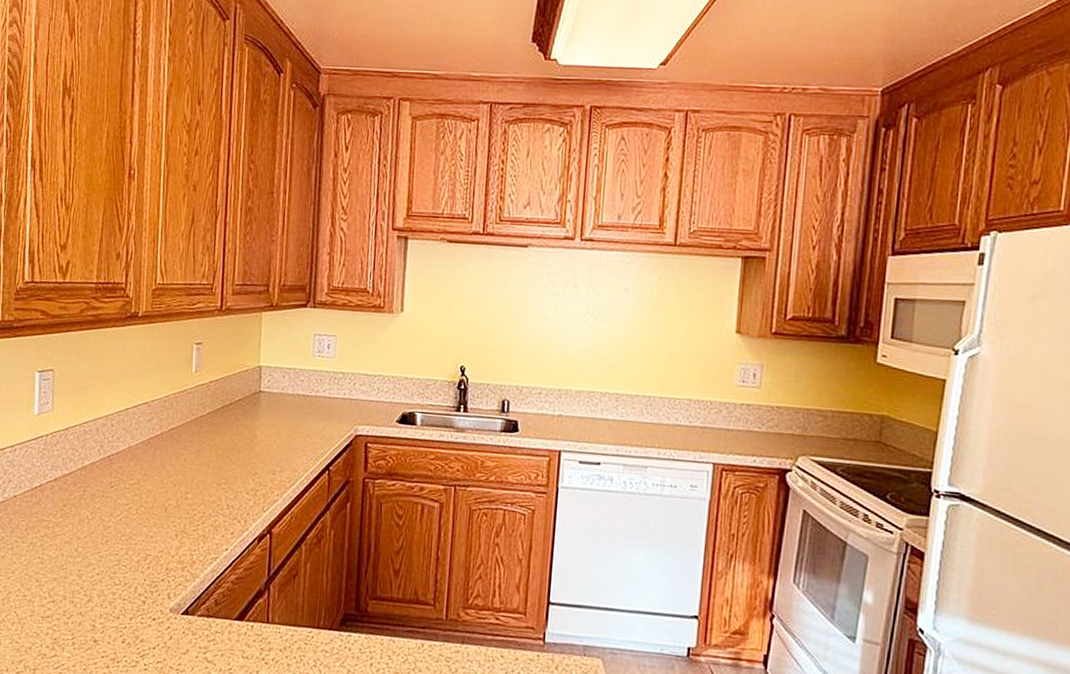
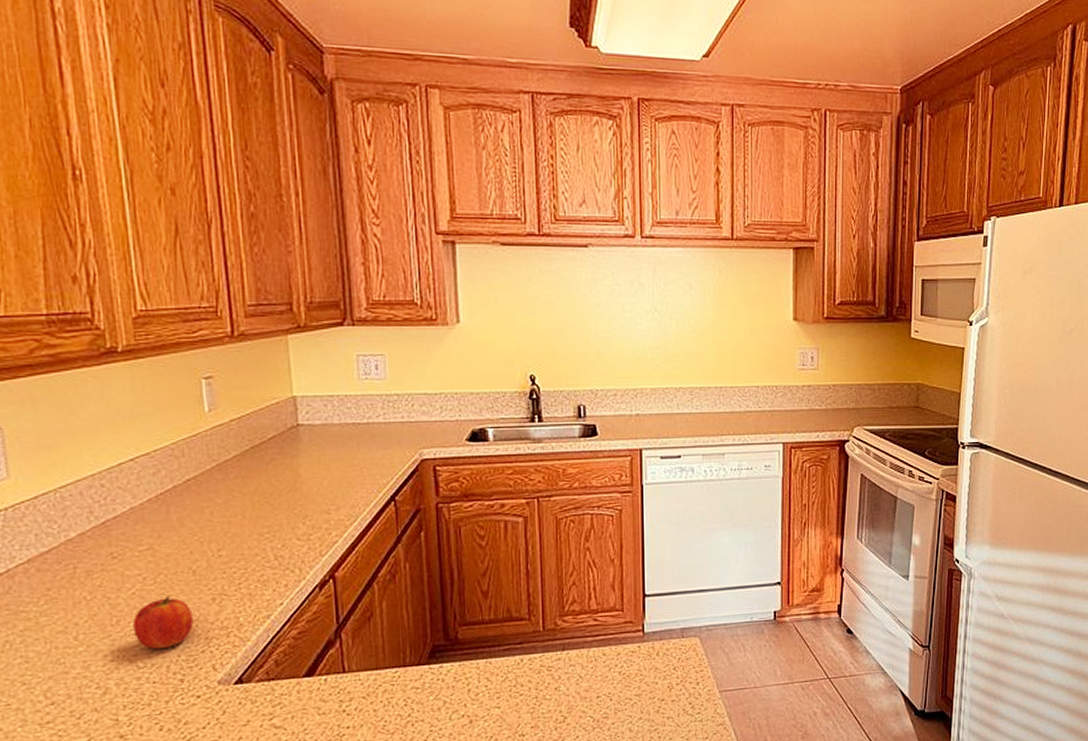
fruit: none [116,526,160,572] -> present [133,596,194,650]

